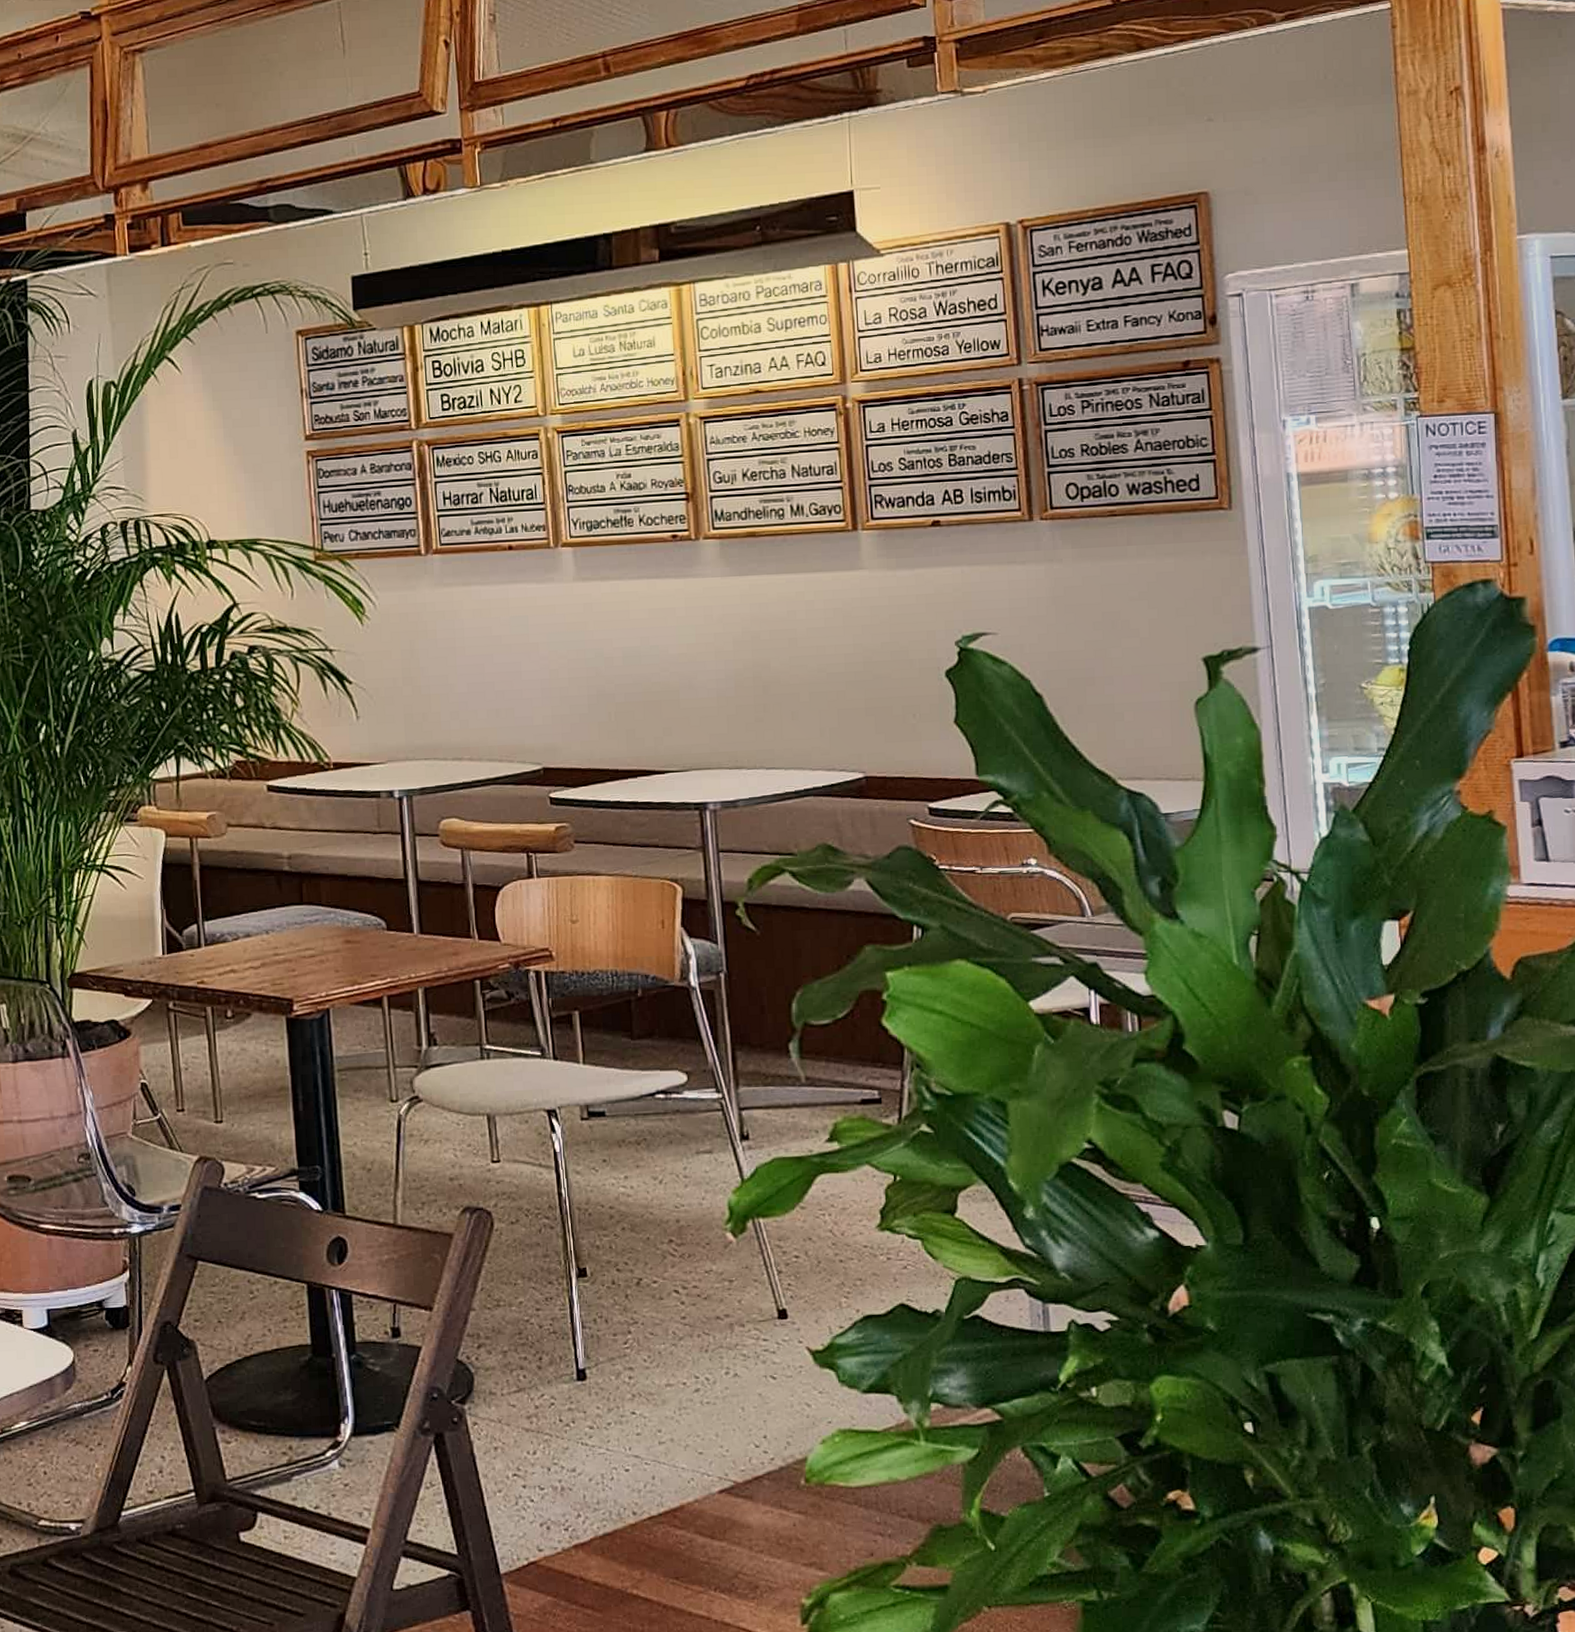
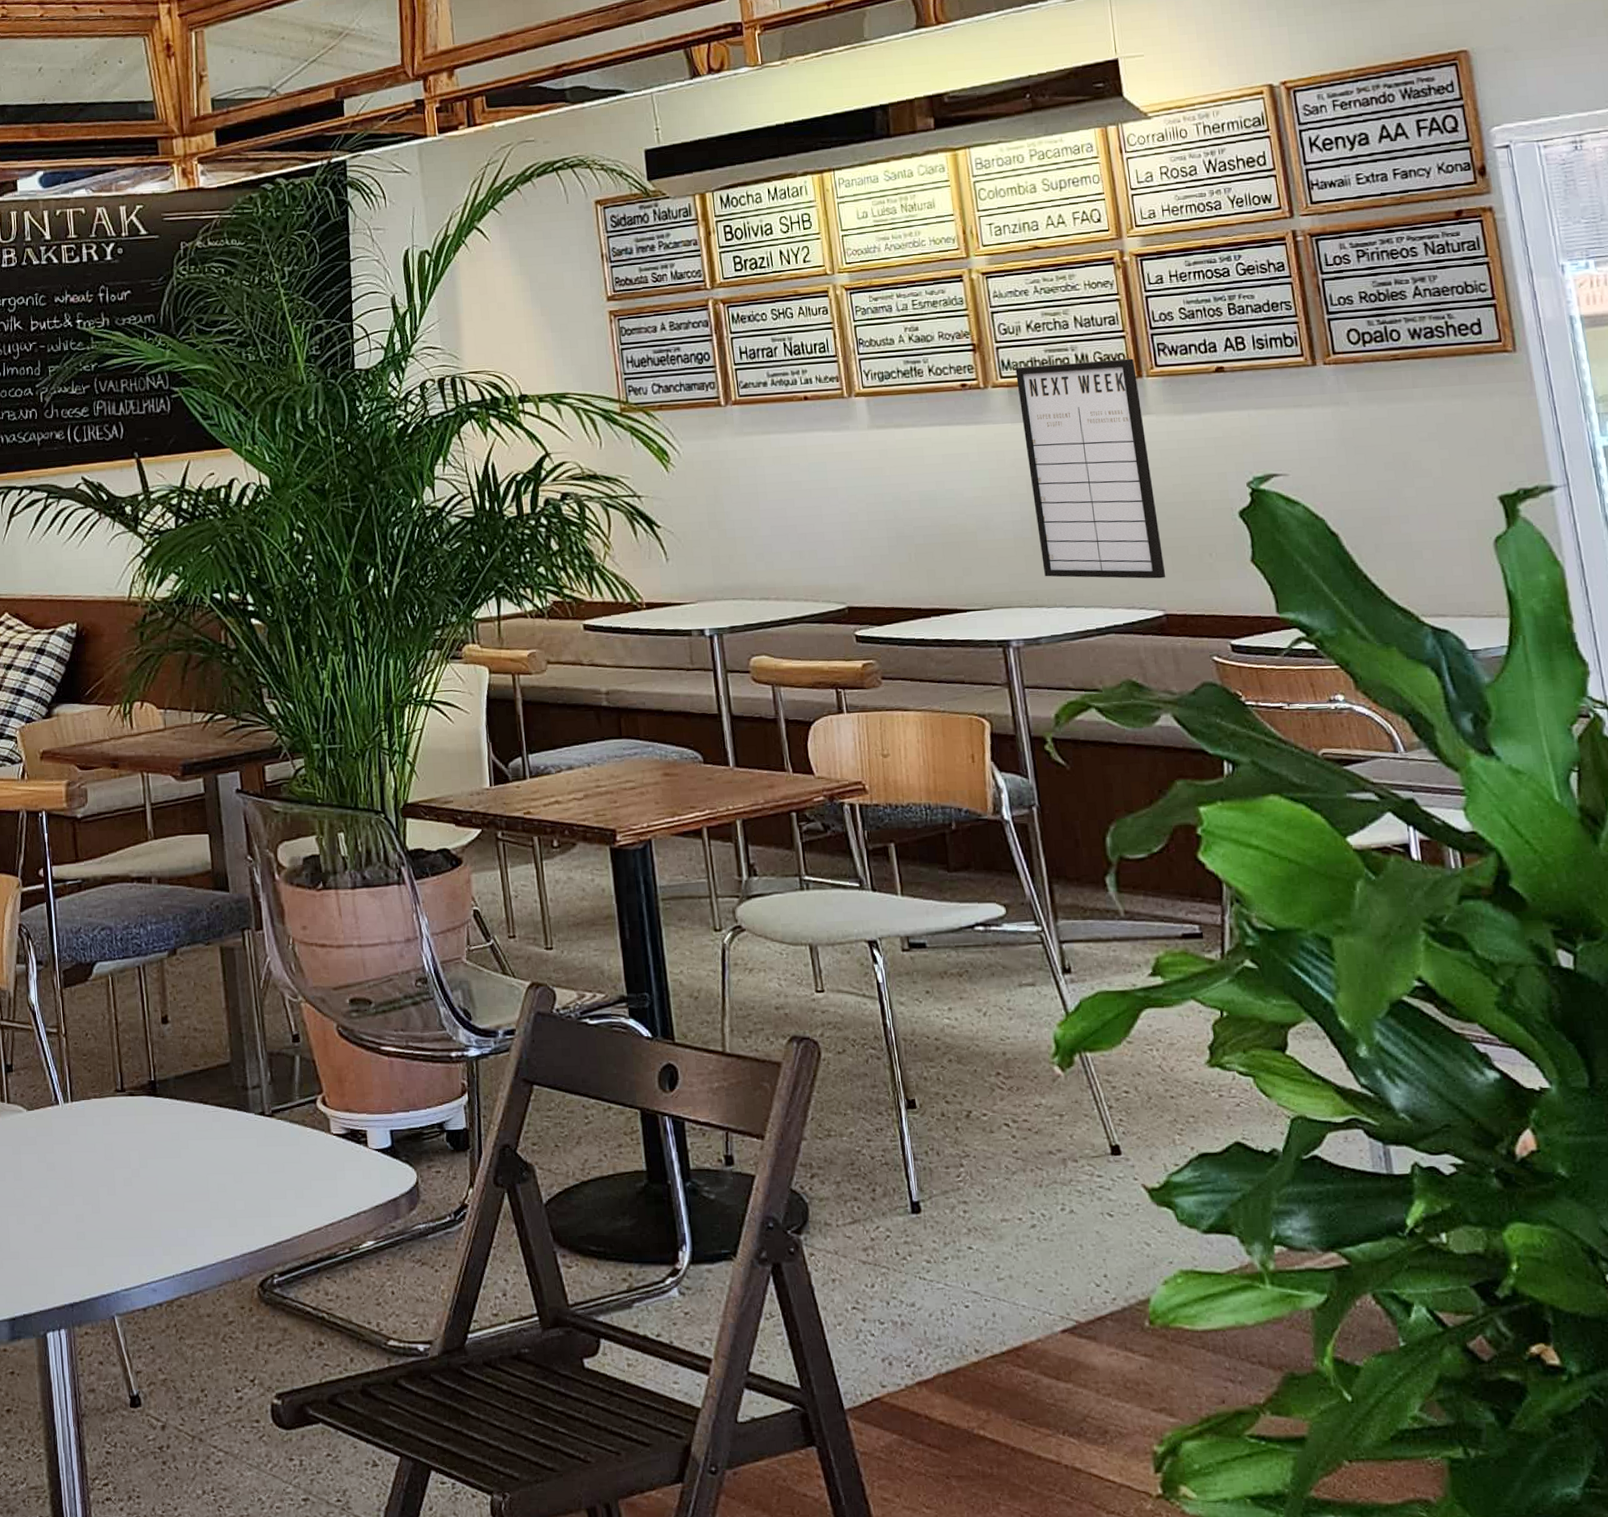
writing board: none [728,510,868,740] -> present [1015,358,1166,579]

